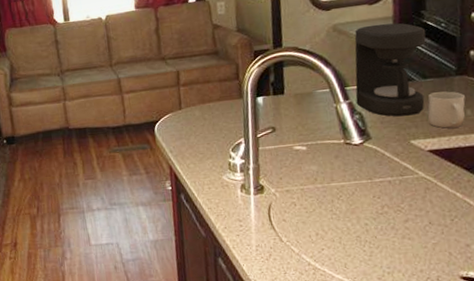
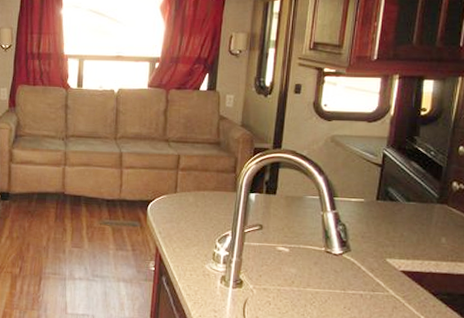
coffee maker: present [354,23,426,117] -> none [342,141,416,235]
mug: present [427,91,466,129] -> none [405,216,442,253]

